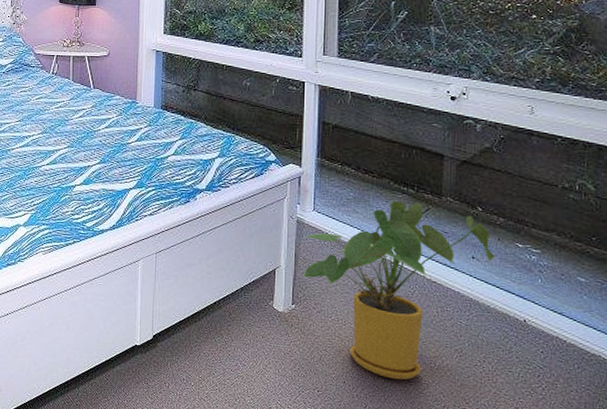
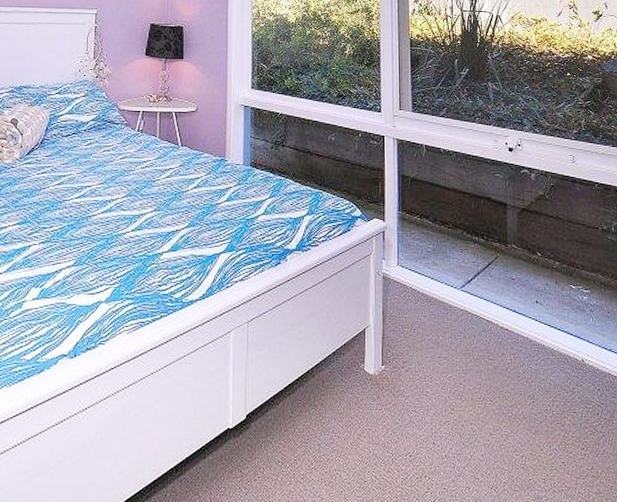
house plant: present [302,200,495,380] -> none [390,250,554,434]

